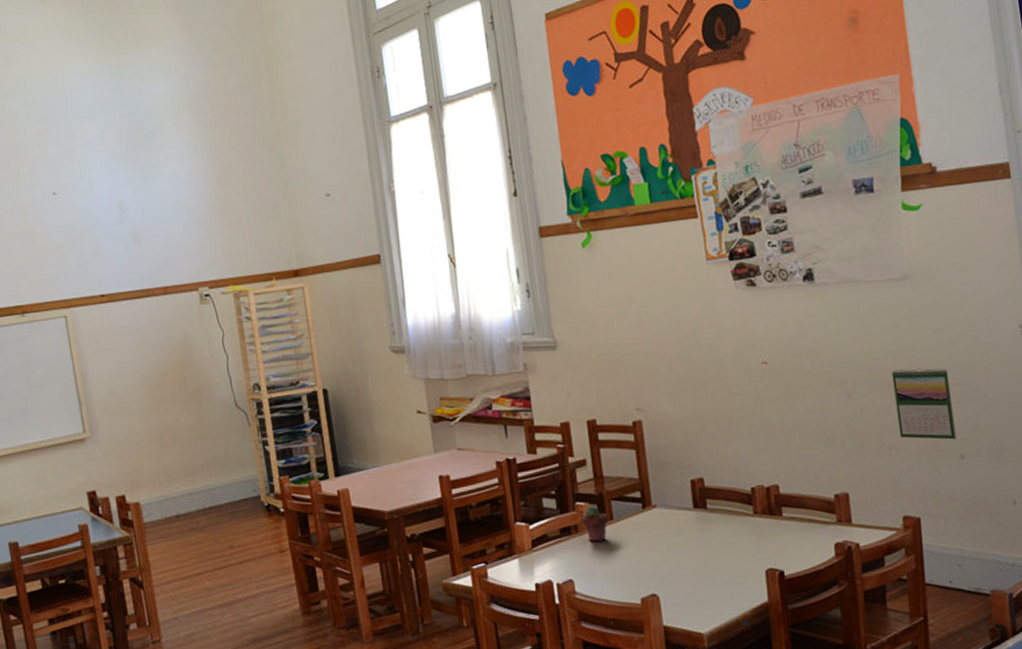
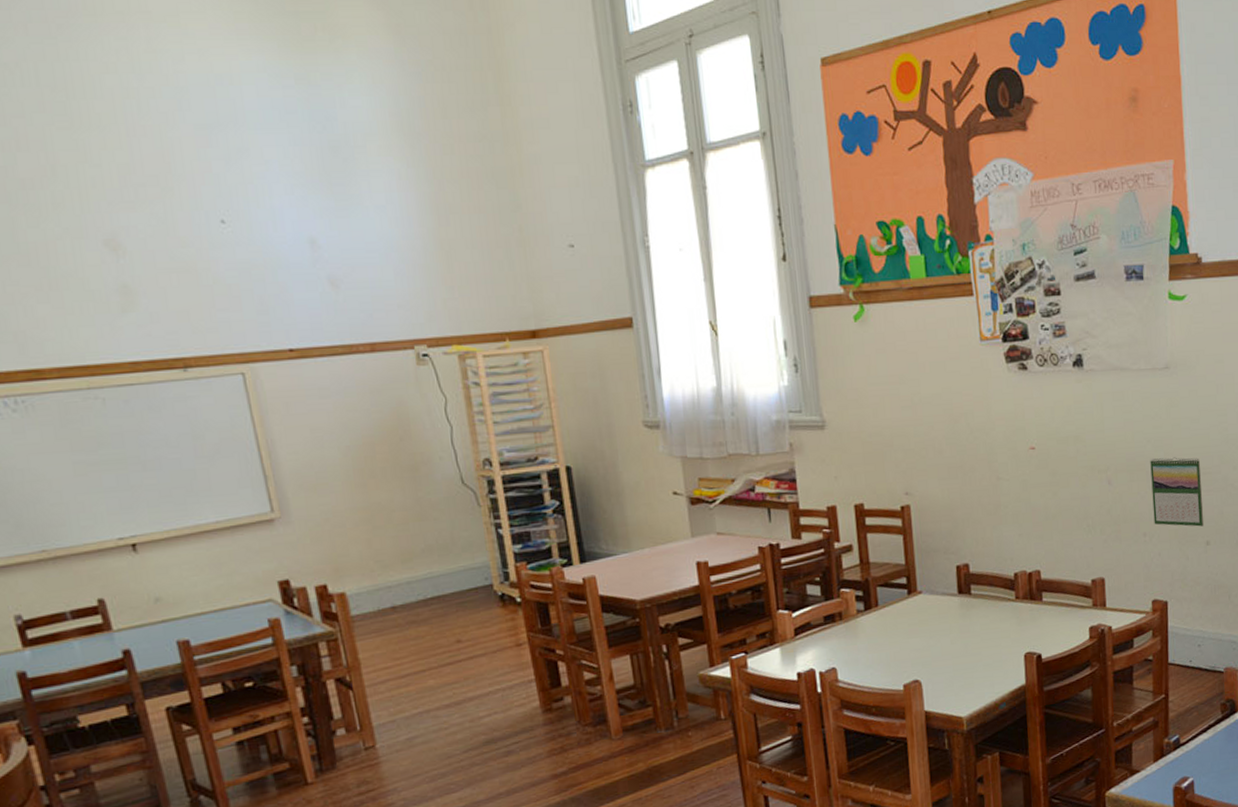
potted succulent: present [581,506,608,542] -> none [846,593,873,629]

